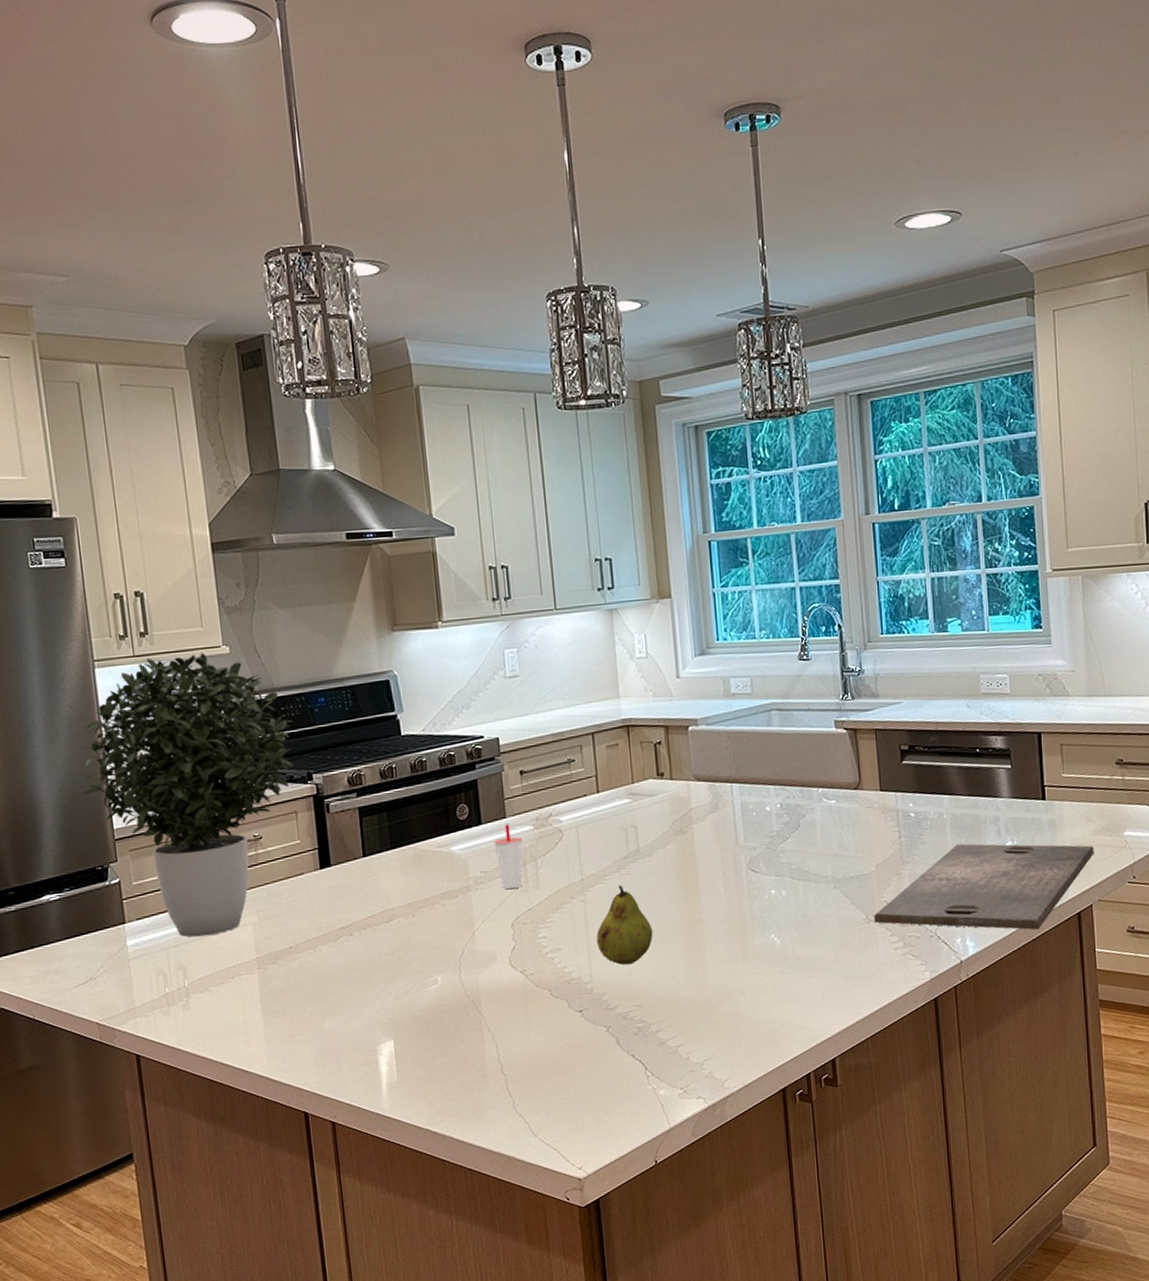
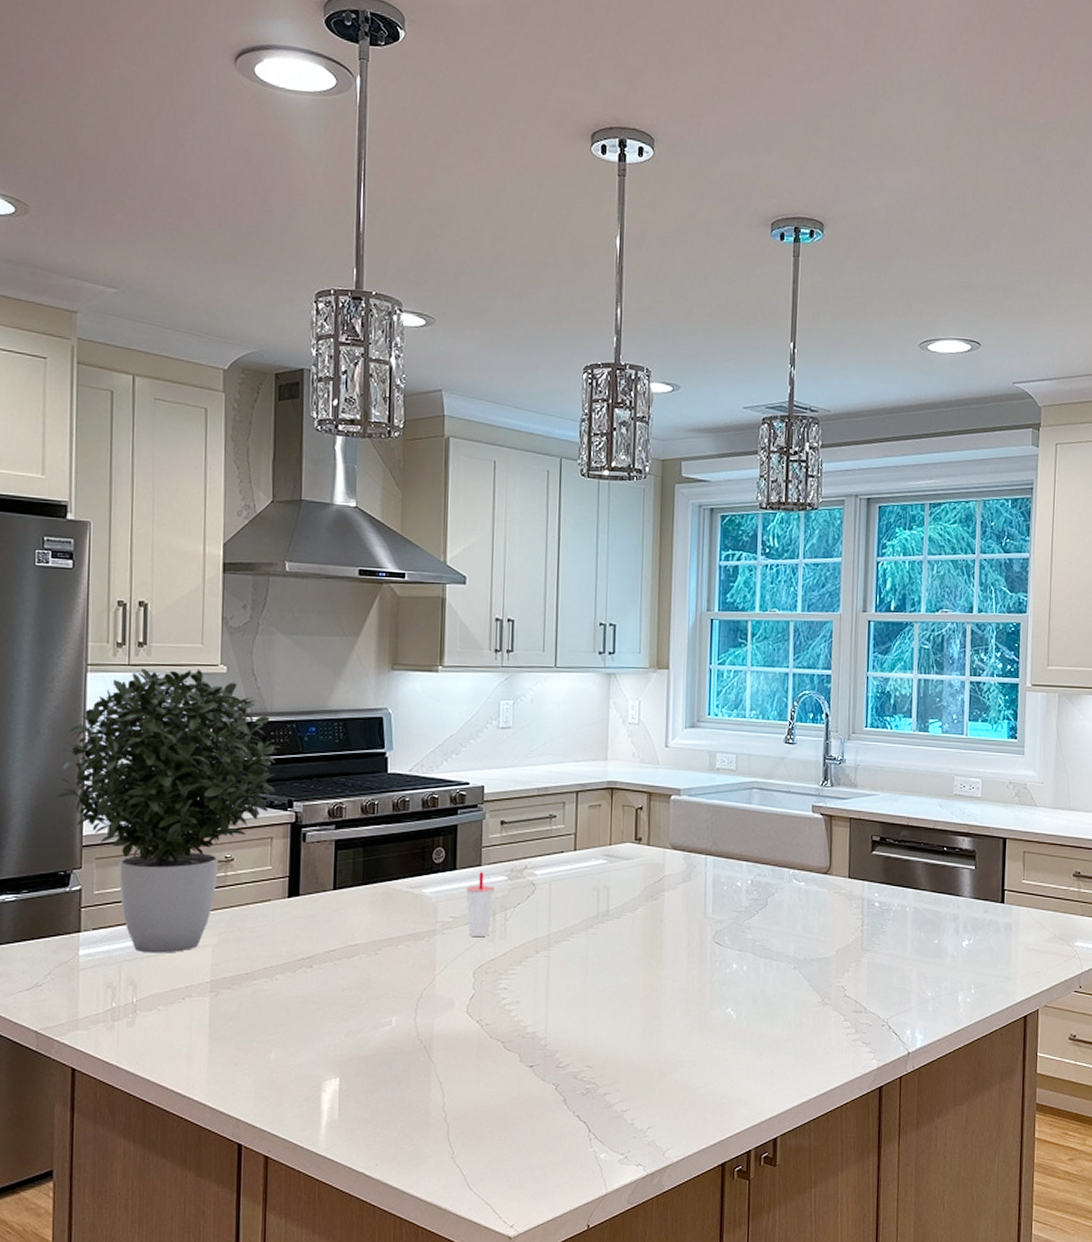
fruit: present [596,885,653,965] -> none [556,944,613,1025]
cutting board: present [874,843,1094,930] -> none [829,937,1045,1029]

